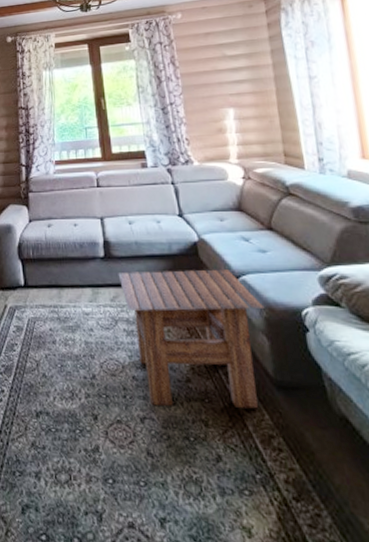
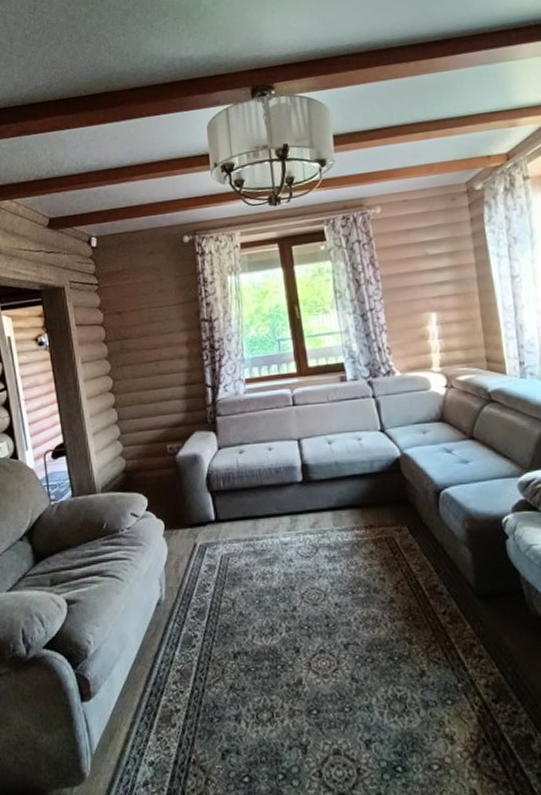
side table: present [118,269,265,409] -> none [317,483,467,631]

